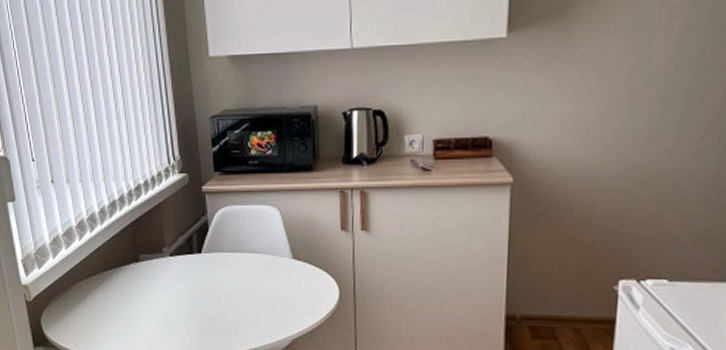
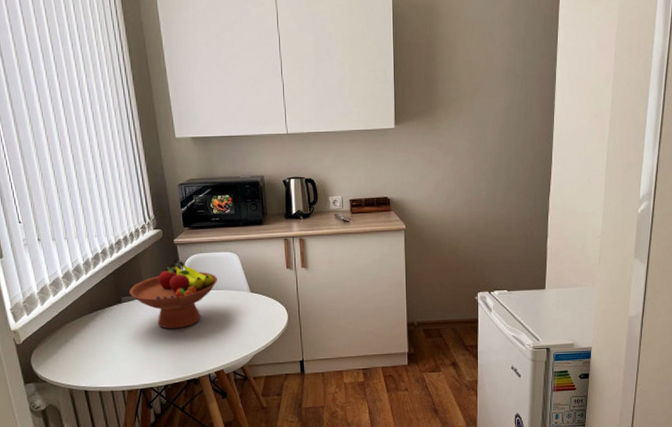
fruit bowl: none [148,214,252,299] -> present [129,261,217,329]

